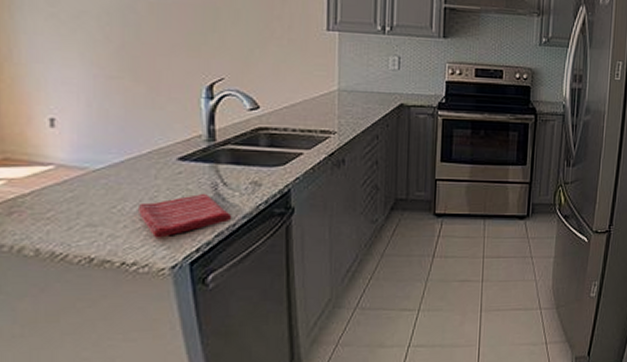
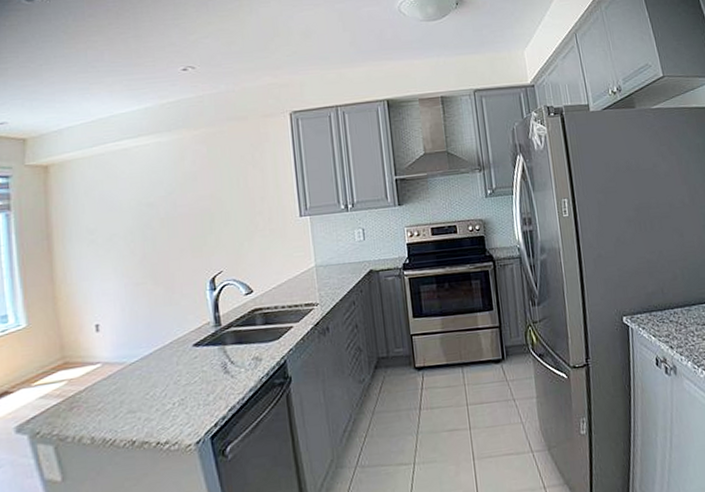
dish towel: present [137,193,232,238] -> none [165,372,241,418]

